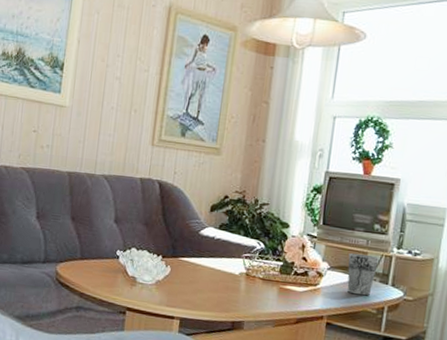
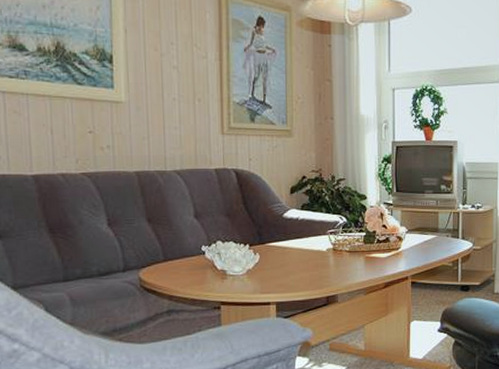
cup: present [347,253,379,296] -> none [422,214,448,252]

